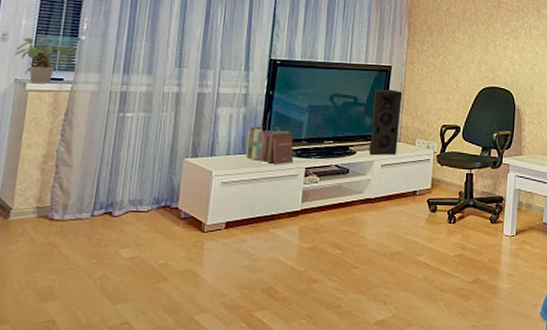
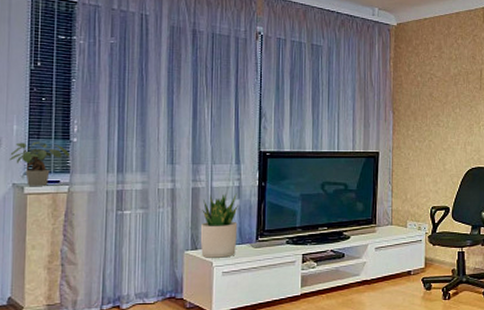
planter: none [201,99,243,167] -> present [200,192,238,258]
books: present [244,125,294,165] -> none [242,216,291,253]
speaker: present [369,88,403,156] -> none [362,175,392,239]

